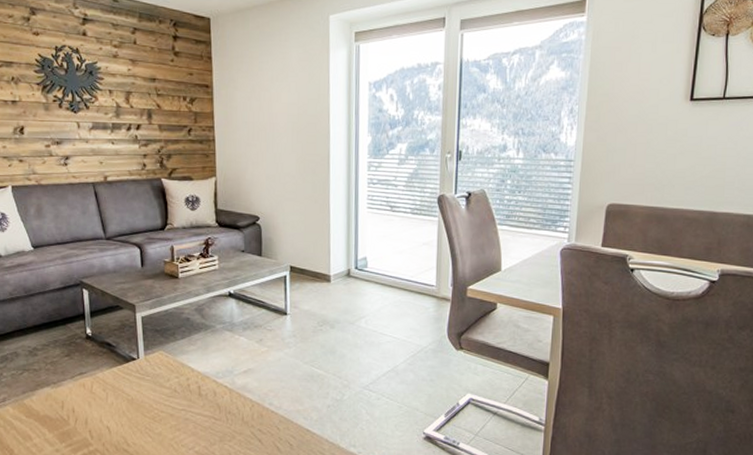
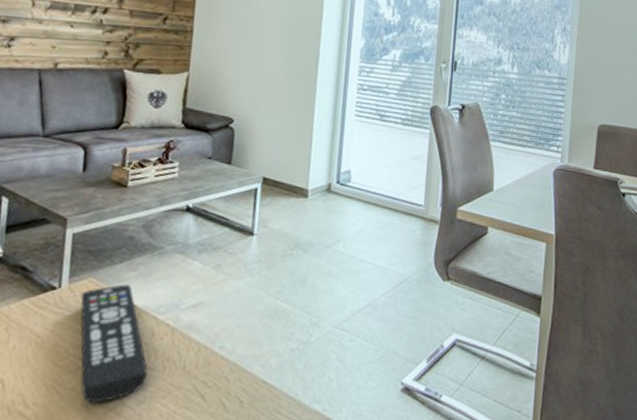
remote control: none [156,355,214,445] -> present [80,284,148,404]

